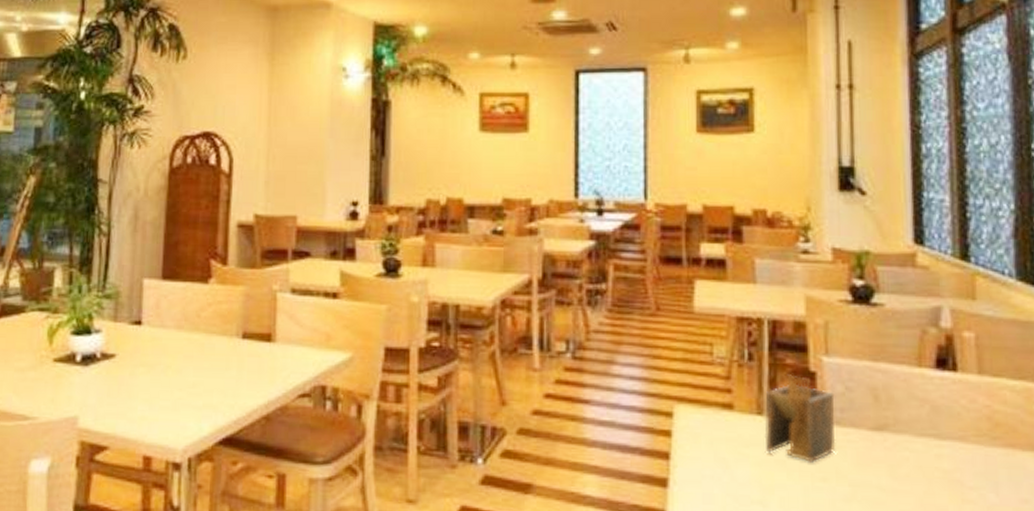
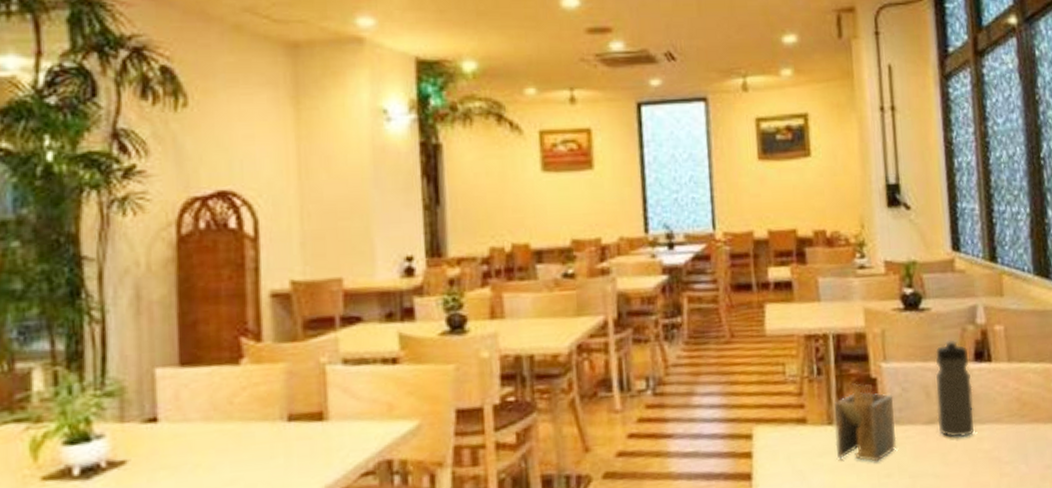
water bottle: none [886,341,932,451] -> present [935,339,974,438]

